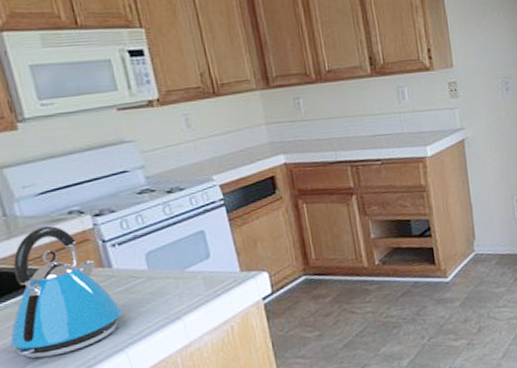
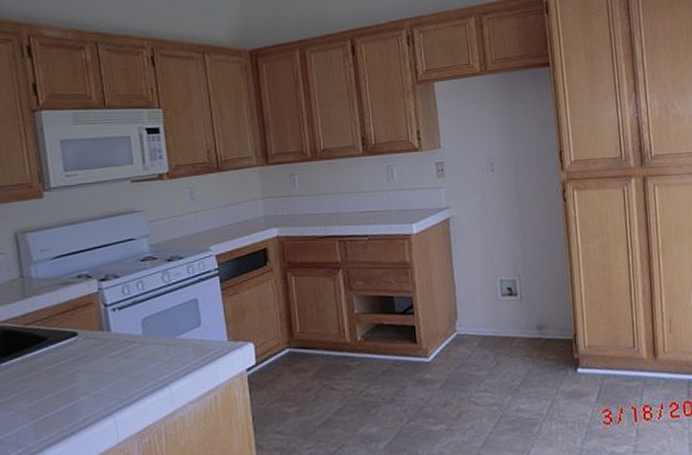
kettle: present [9,225,123,359] -> none [11,288,116,418]

